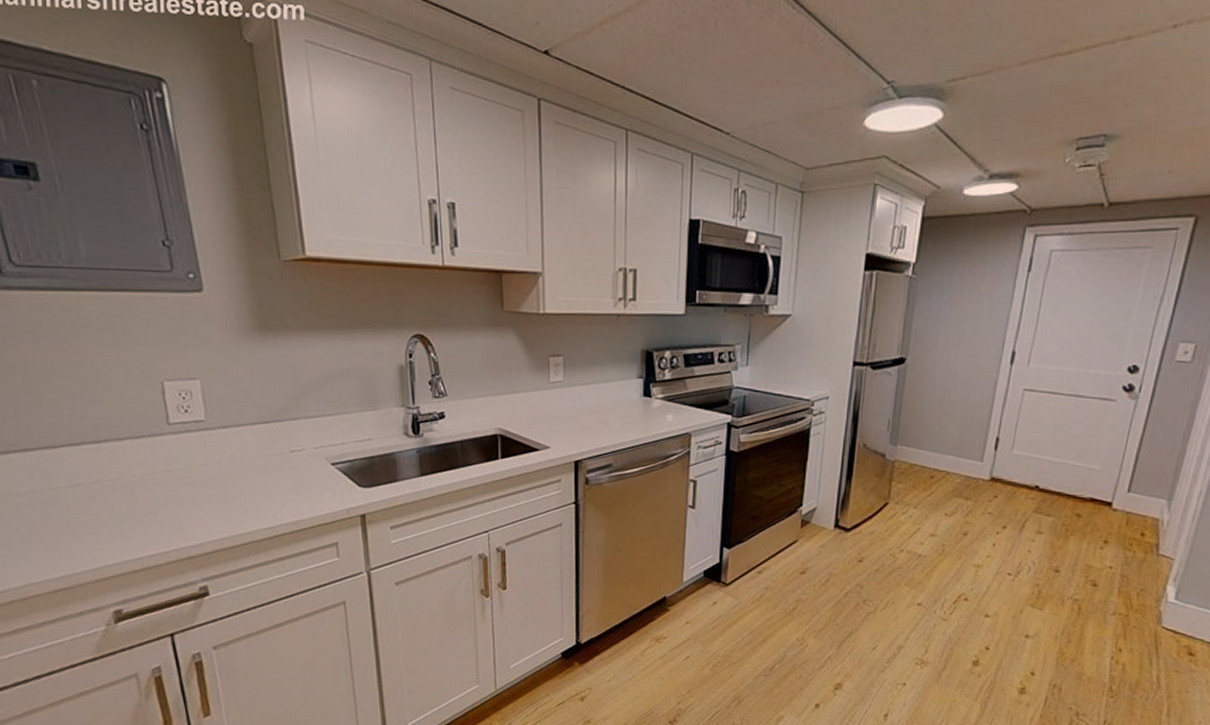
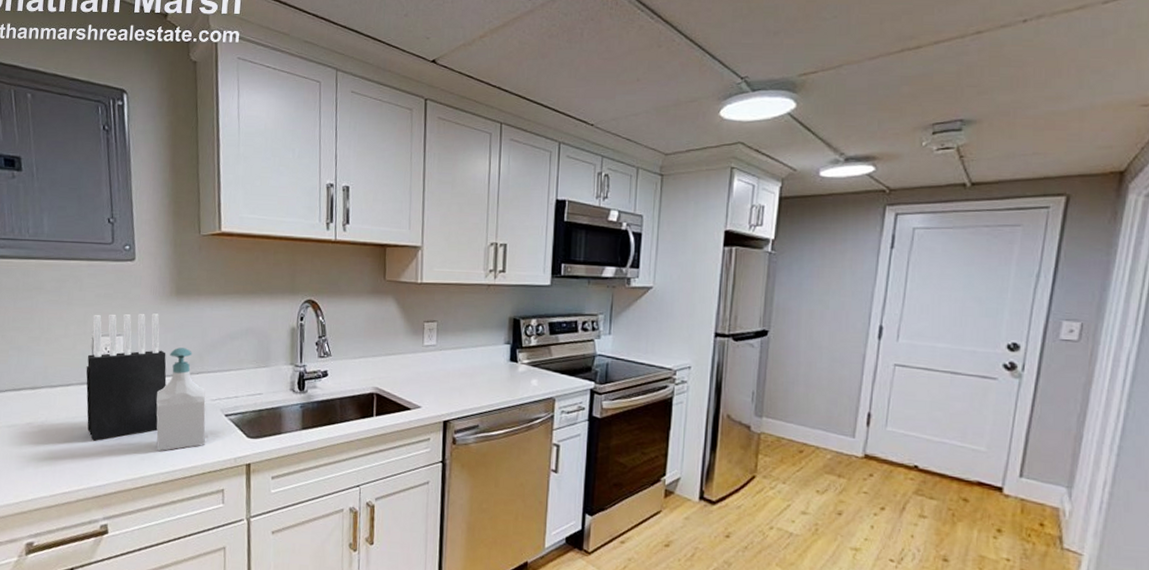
knife block: none [158,353,258,498] -> present [86,313,167,441]
soap bottle: none [249,391,311,505] -> present [156,347,206,451]

